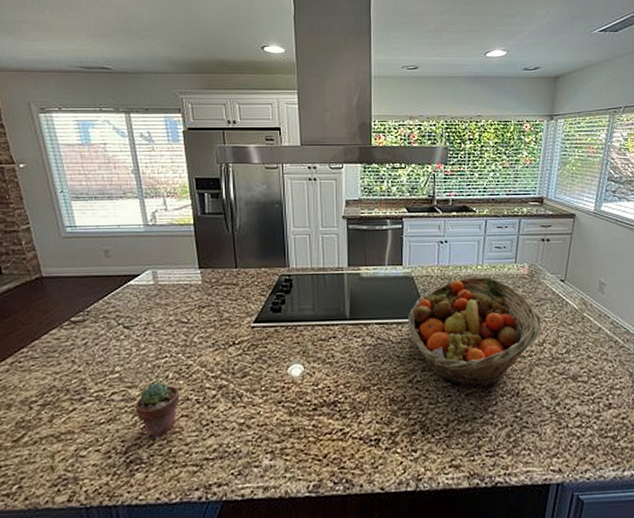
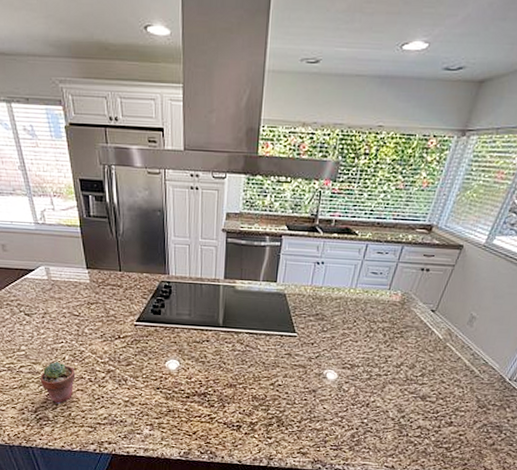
fruit basket: present [407,275,542,390] -> none [275,298,405,398]

